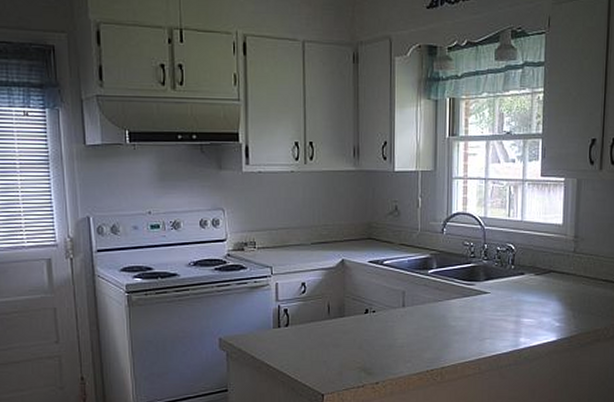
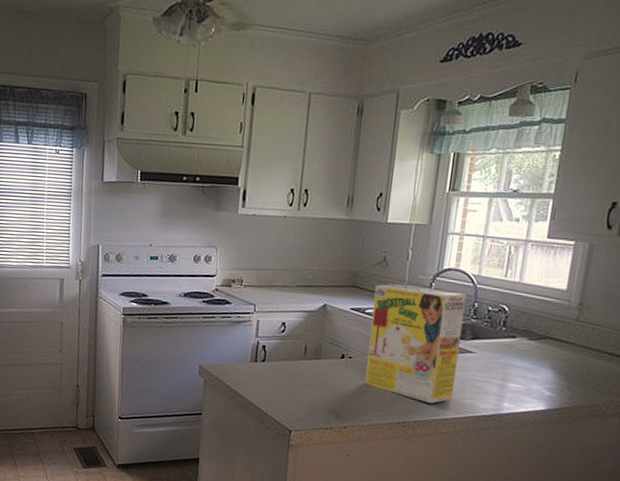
cereal box: none [390,233,476,347] -> present [365,284,467,404]

